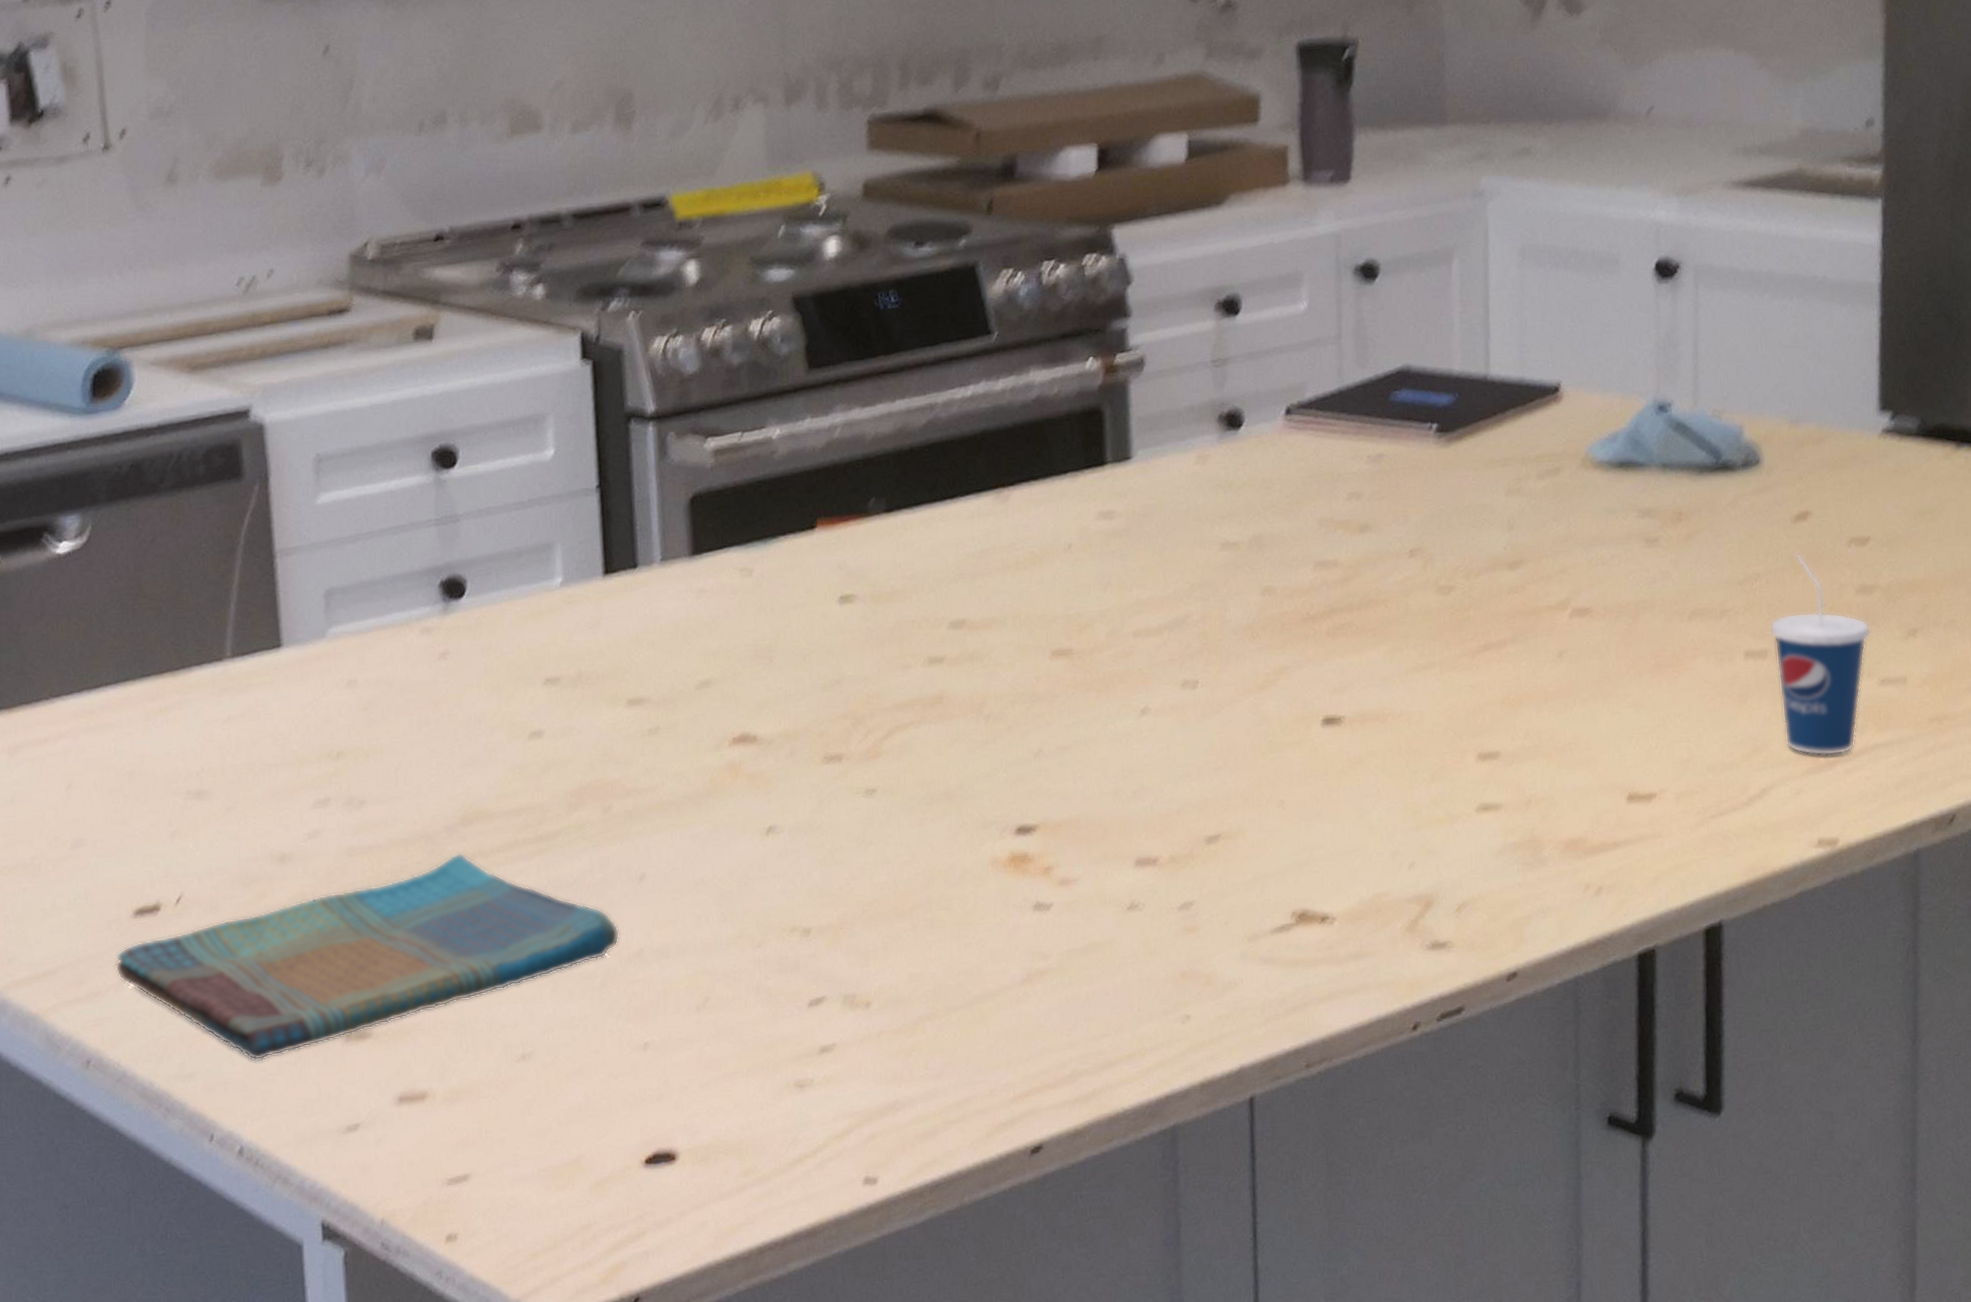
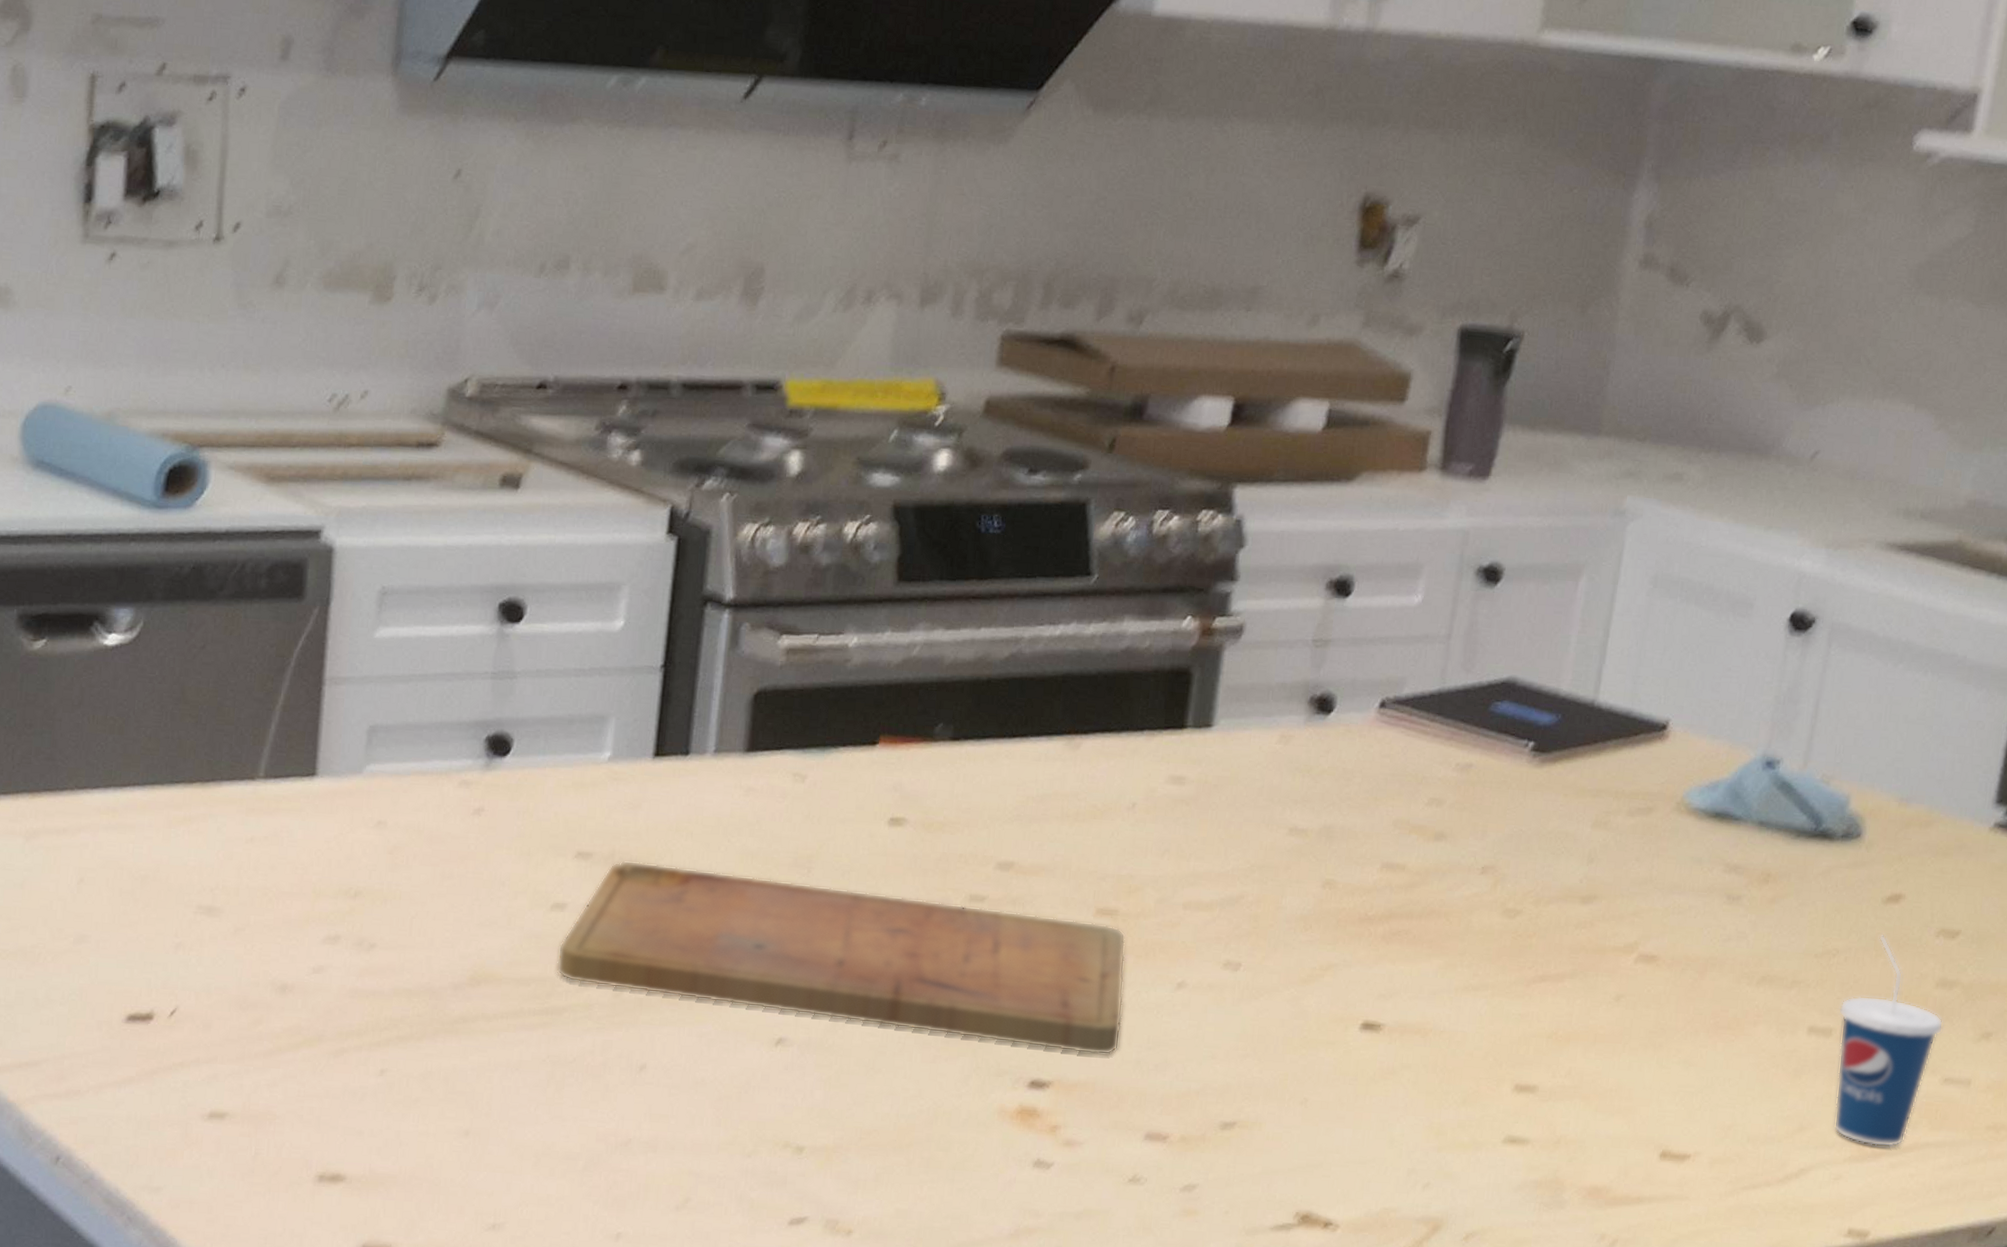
dish towel: present [115,853,620,1061] -> none [99,1012,611,1186]
cutting board: none [542,664,1096,806] -> present [556,860,1126,1055]

